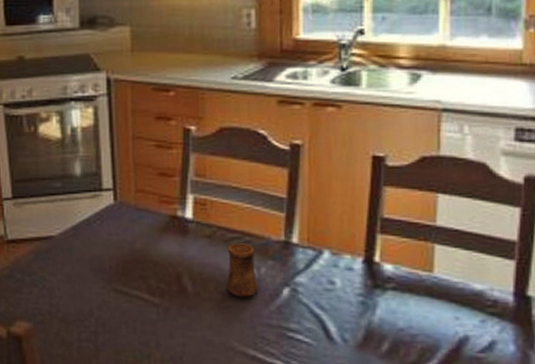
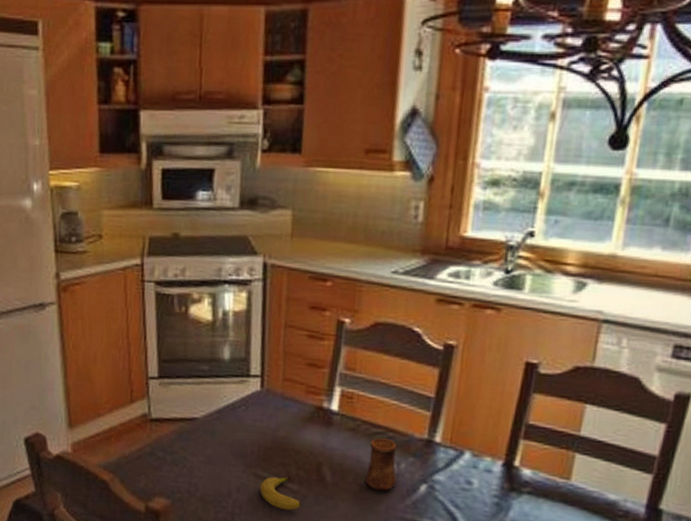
fruit: none [121,289,164,326] -> present [260,476,301,511]

